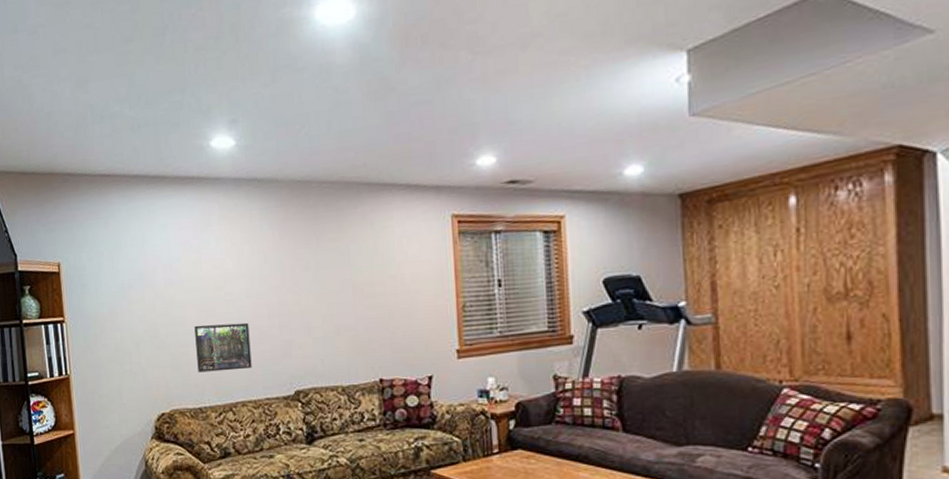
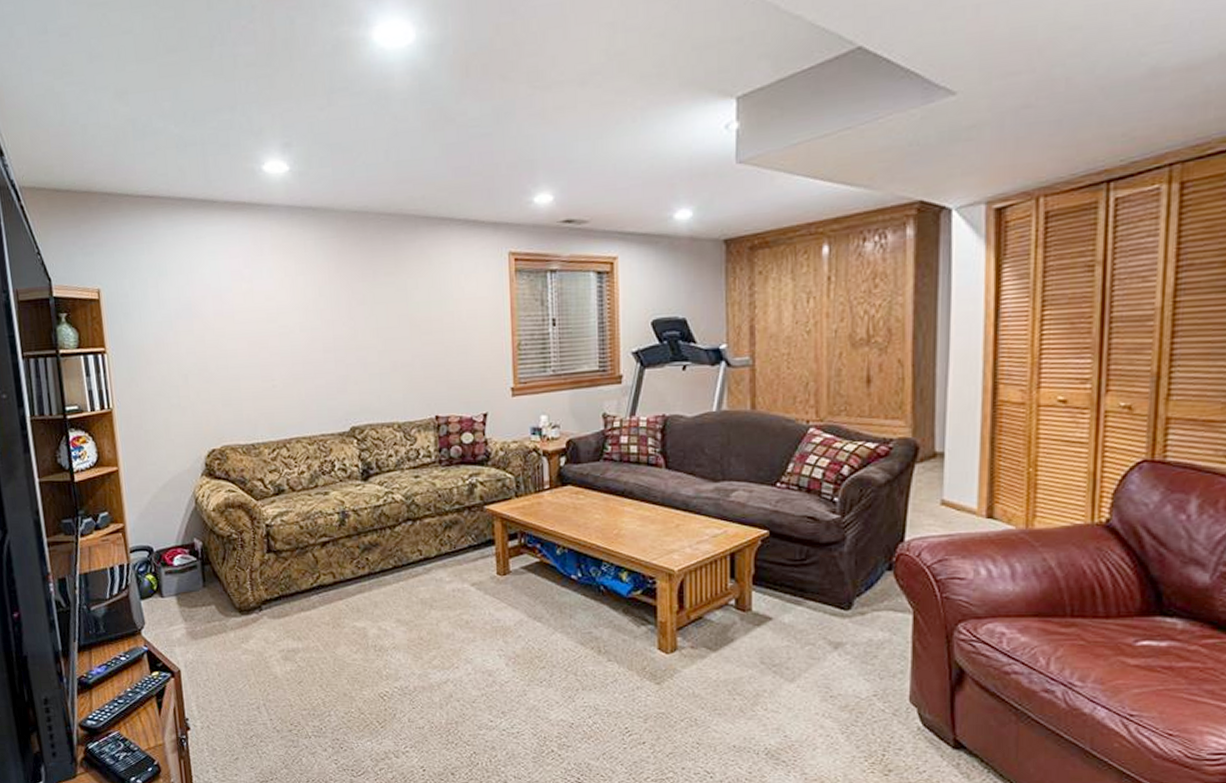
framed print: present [194,322,252,373] -> none [246,357,307,408]

